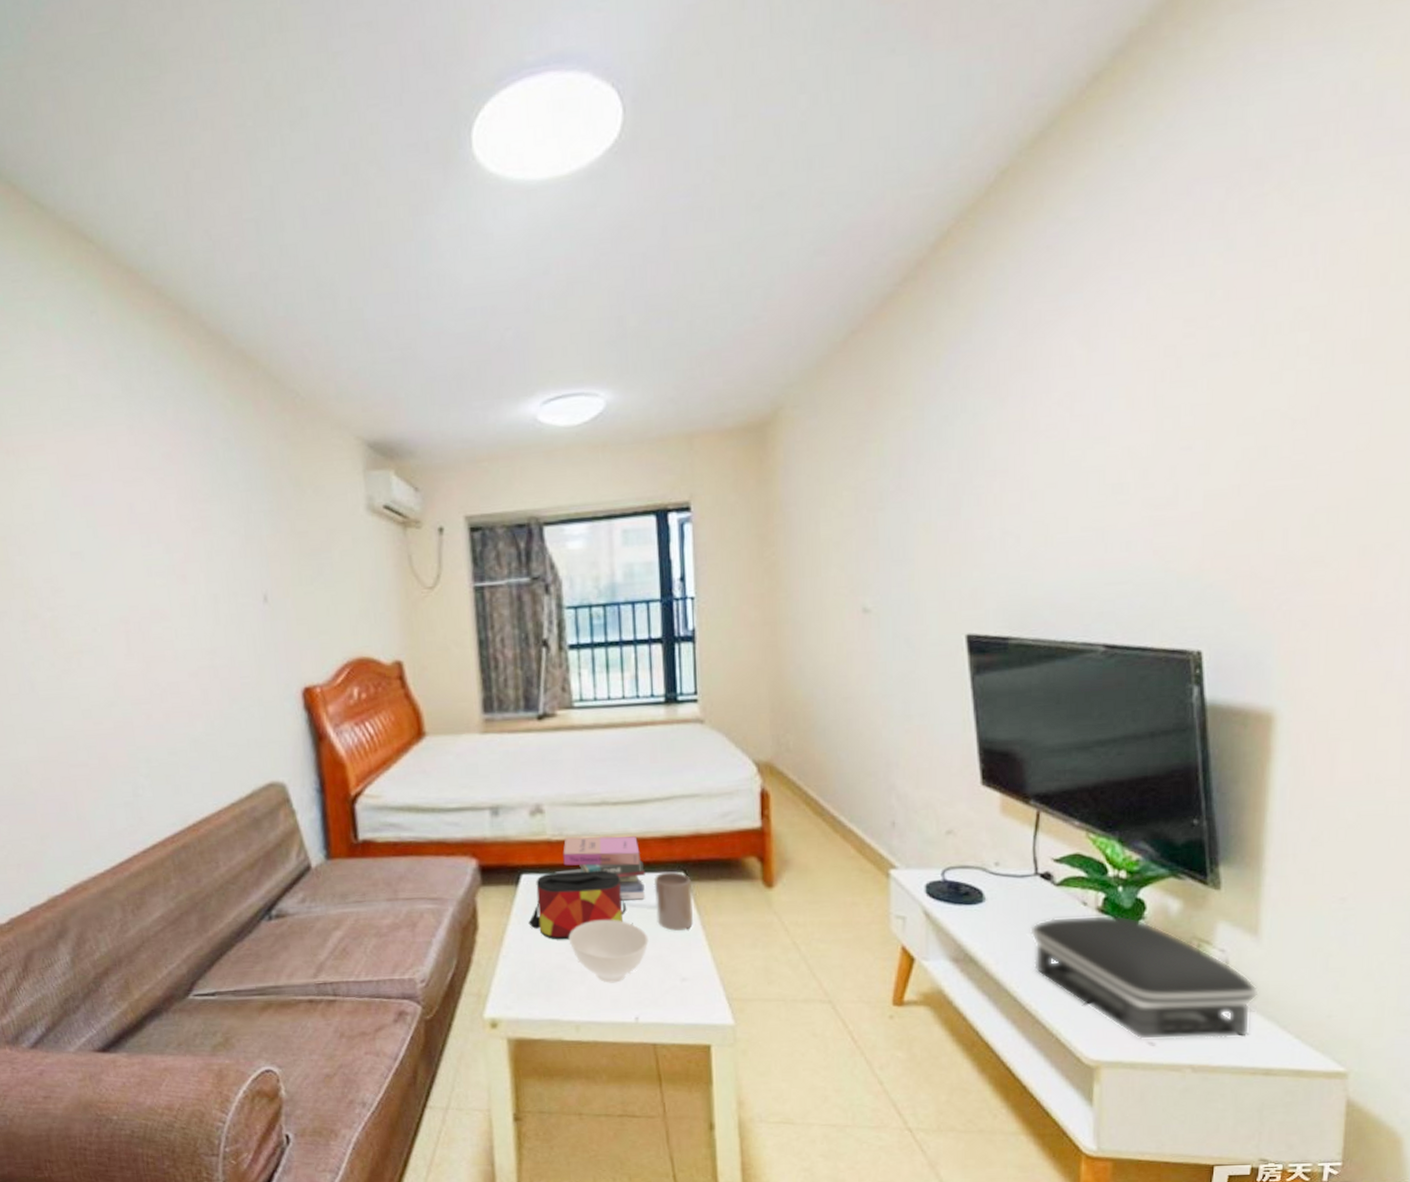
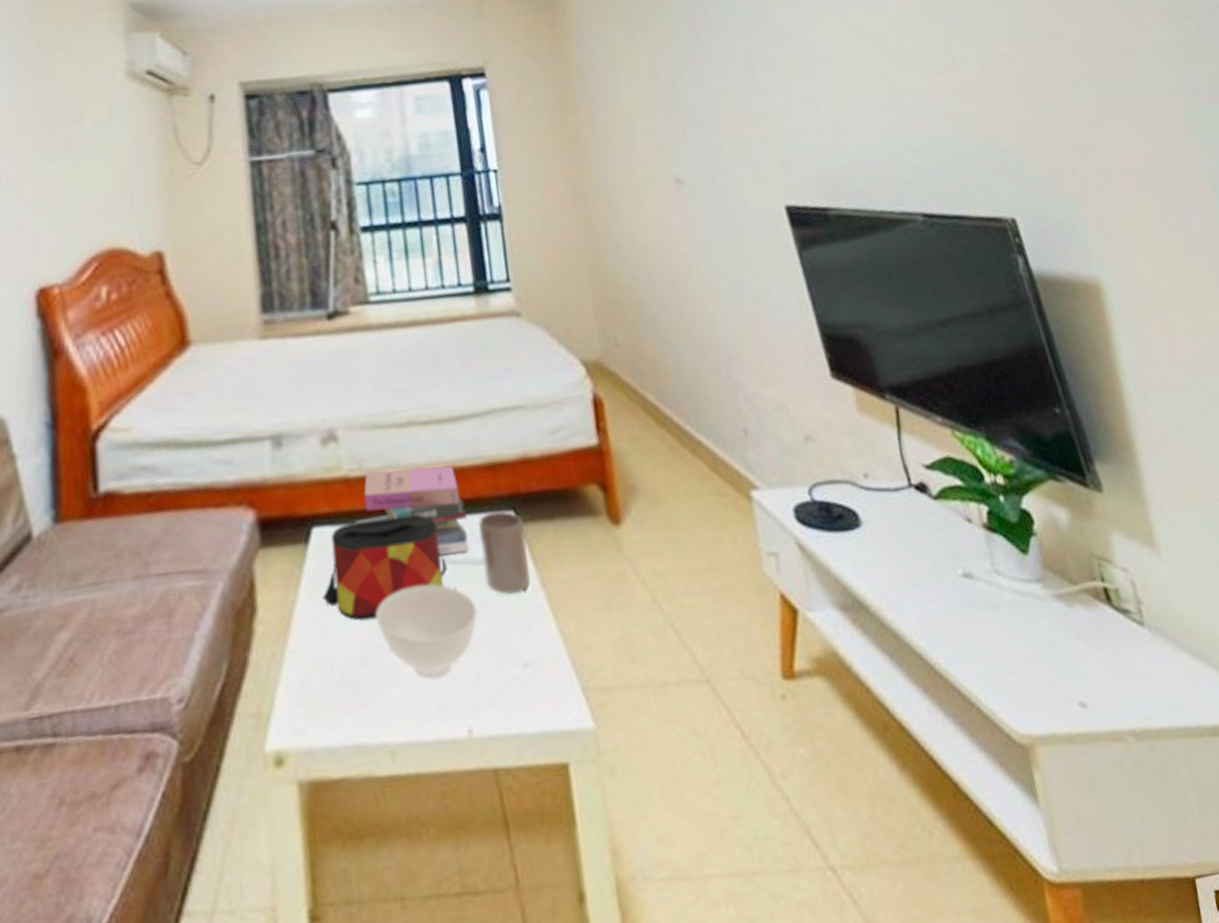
wireless router: present [1029,914,1259,1040] -> none [917,532,1182,701]

